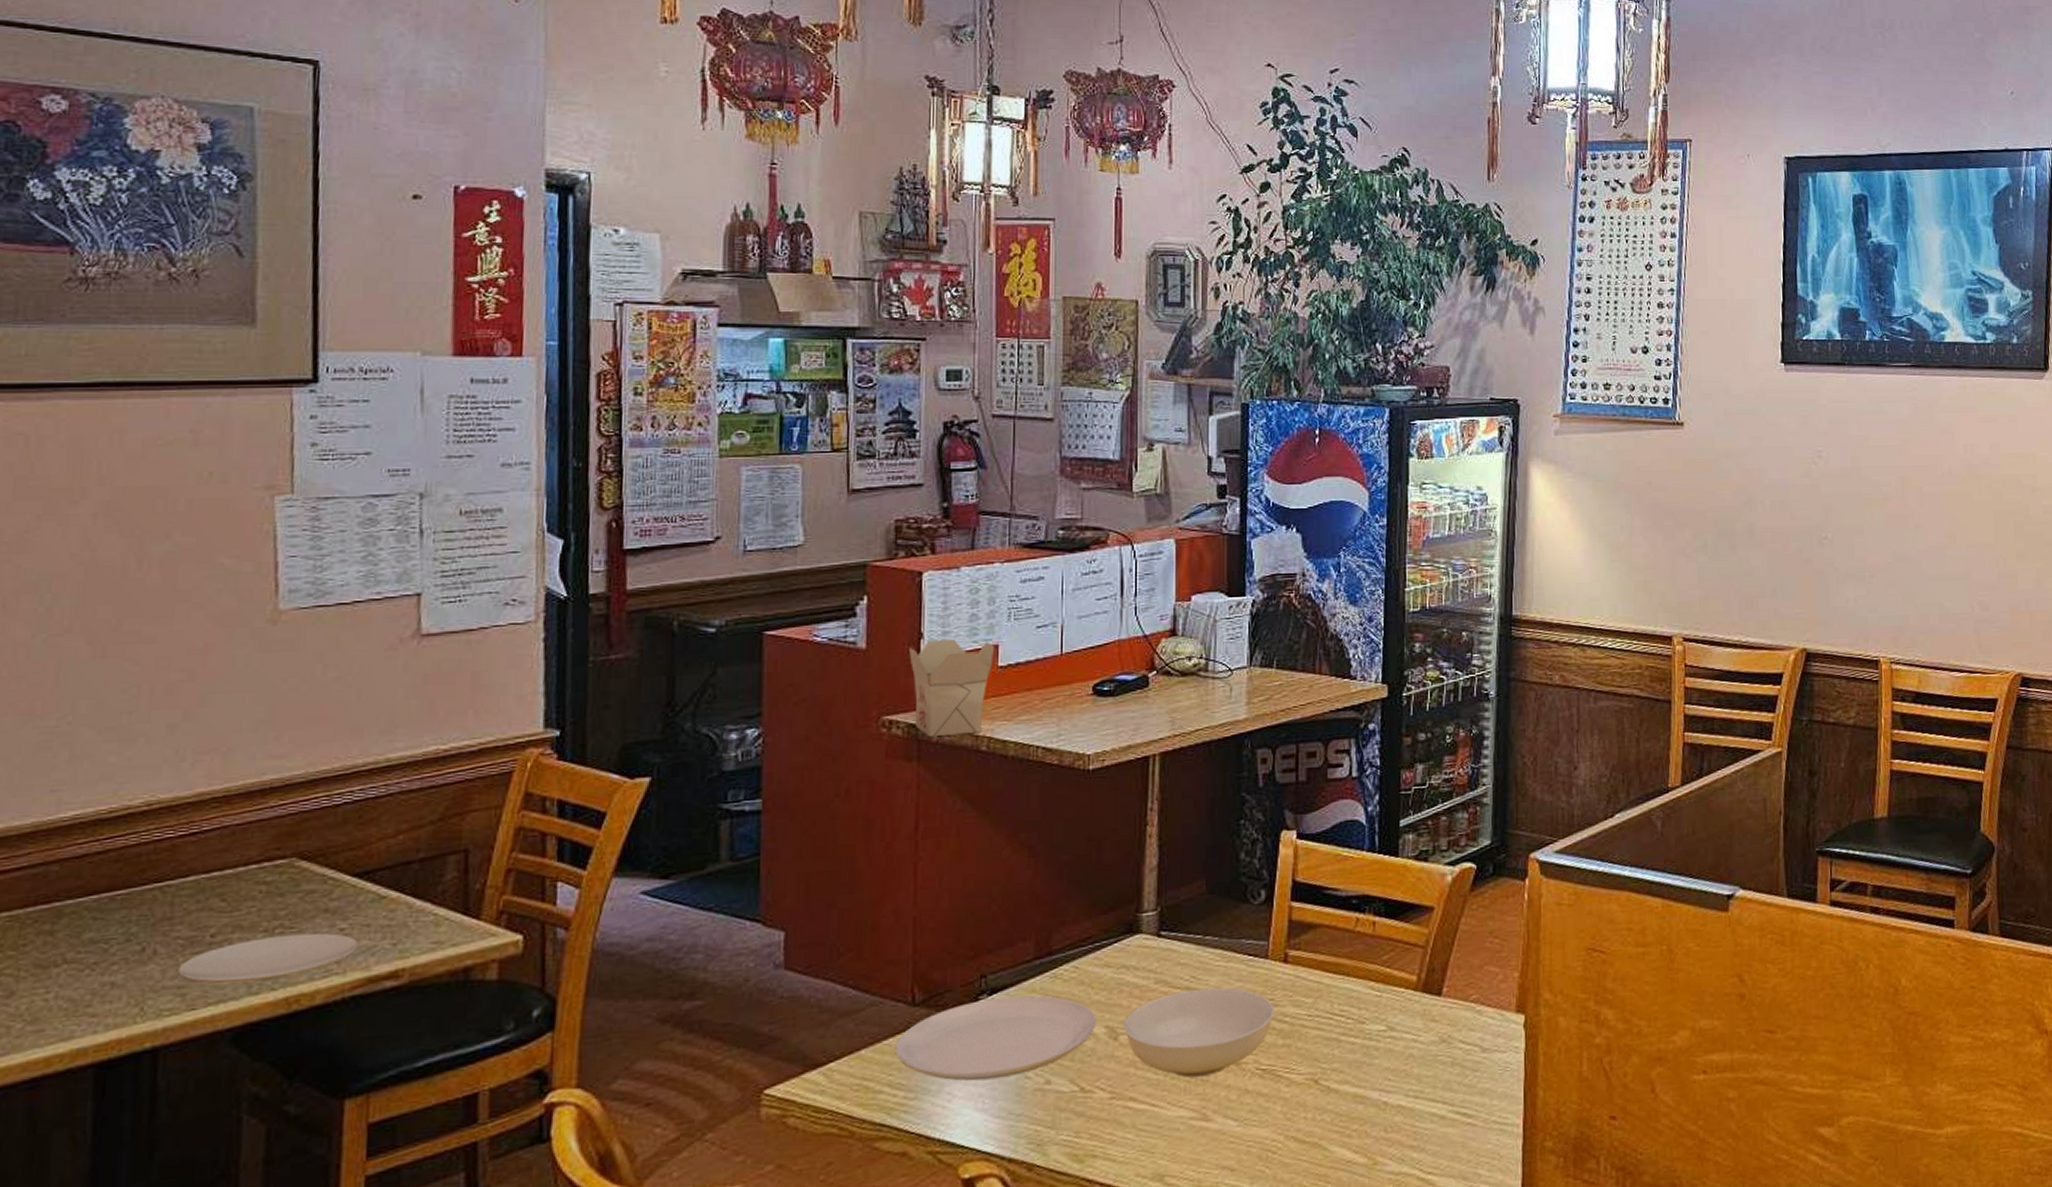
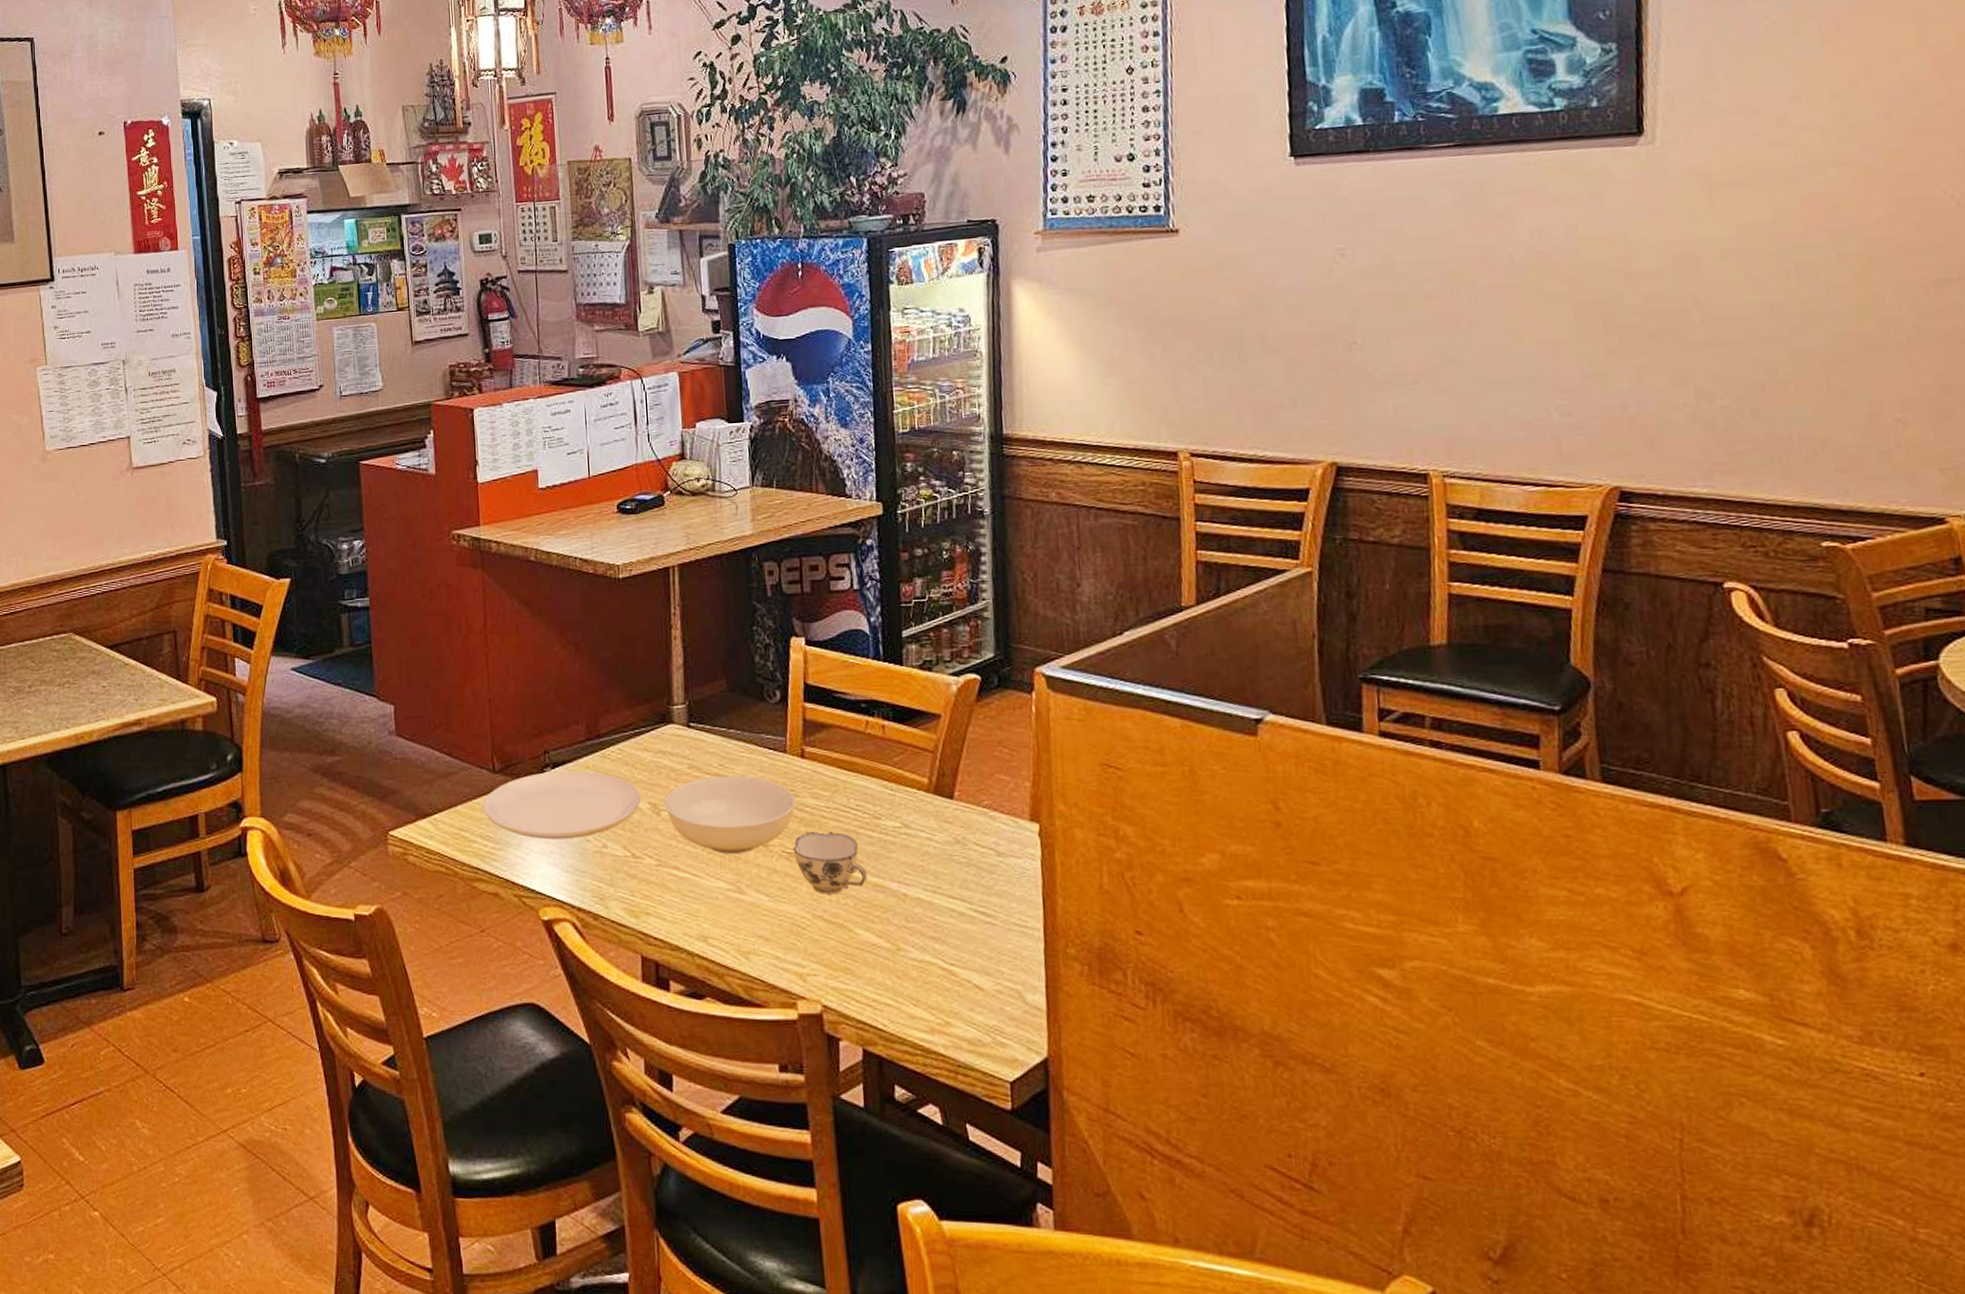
plate: present [178,932,358,984] -> none [12,688,115,722]
takeout container: present [909,638,994,738] -> none [468,465,535,549]
teacup: none [1268,1041,1347,1112] -> present [793,831,868,894]

